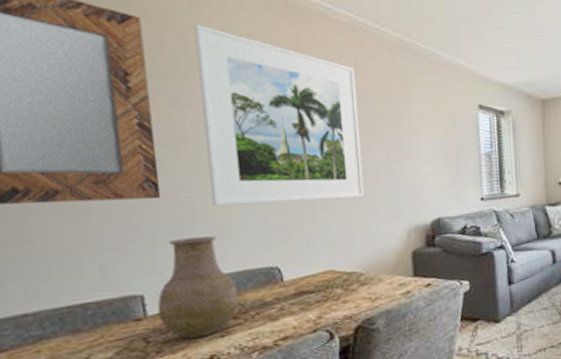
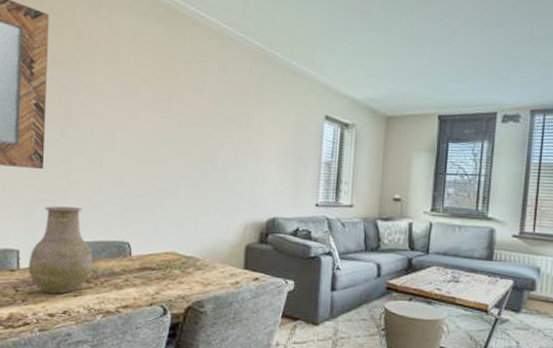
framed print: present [194,24,364,206] -> none [83,23,217,190]

